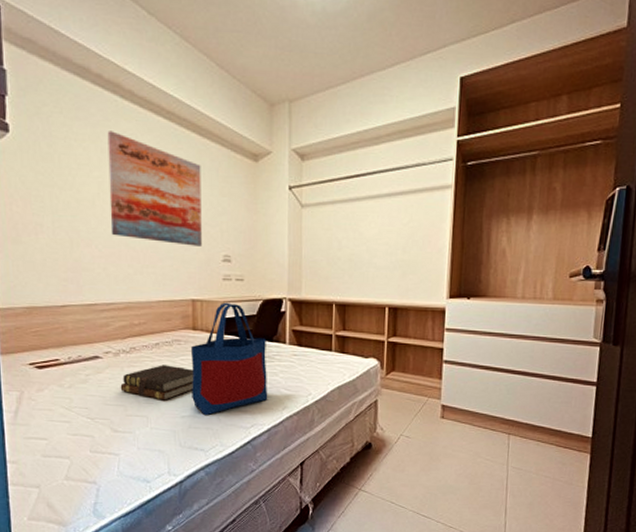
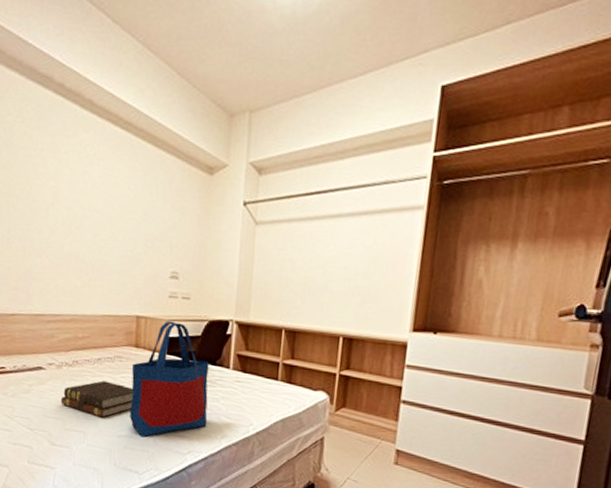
wall art: present [107,131,202,246] -> none [62,140,155,261]

